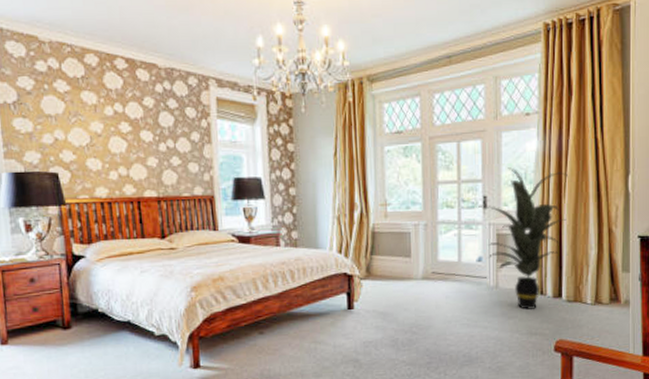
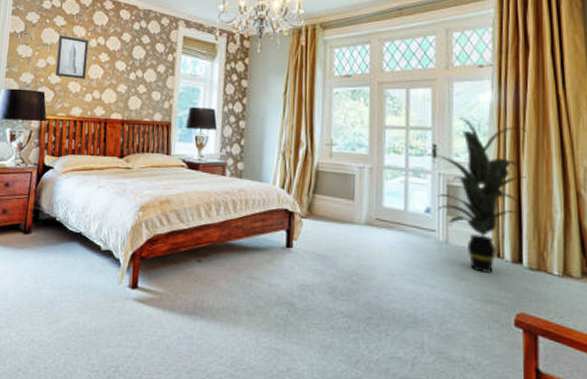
wall art: none [63,103,106,155] -> present [55,35,89,80]

